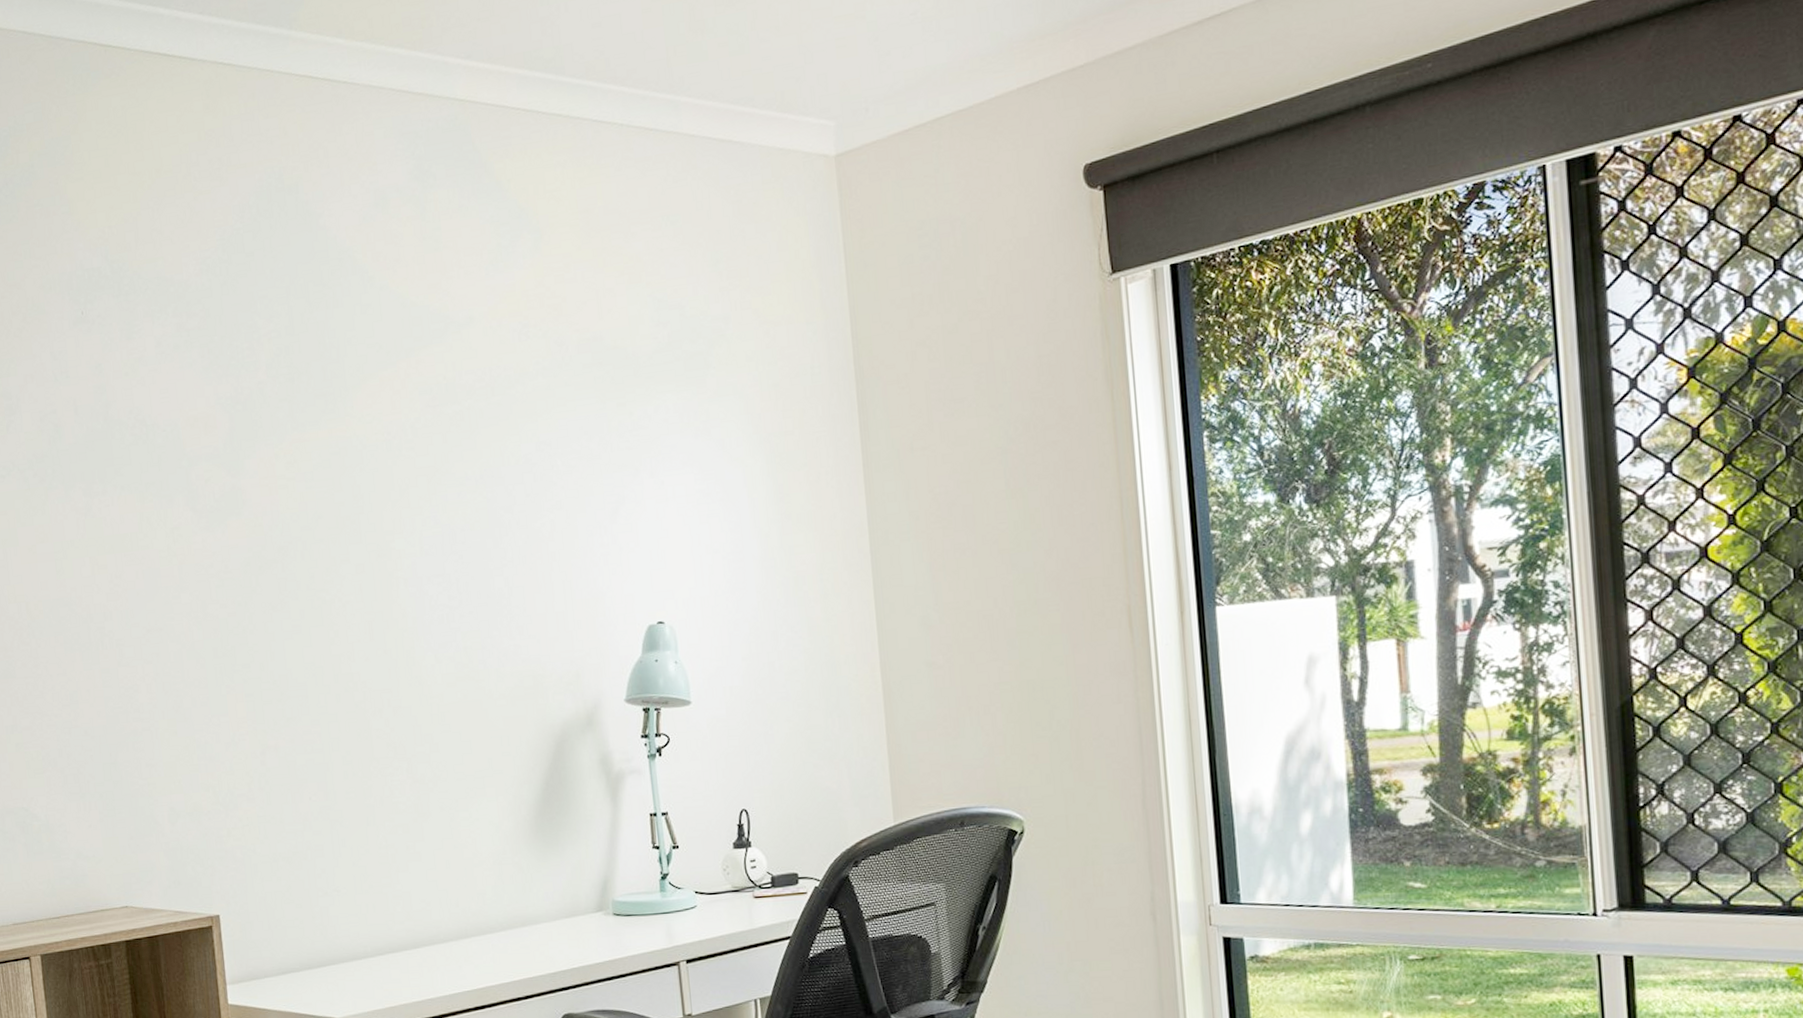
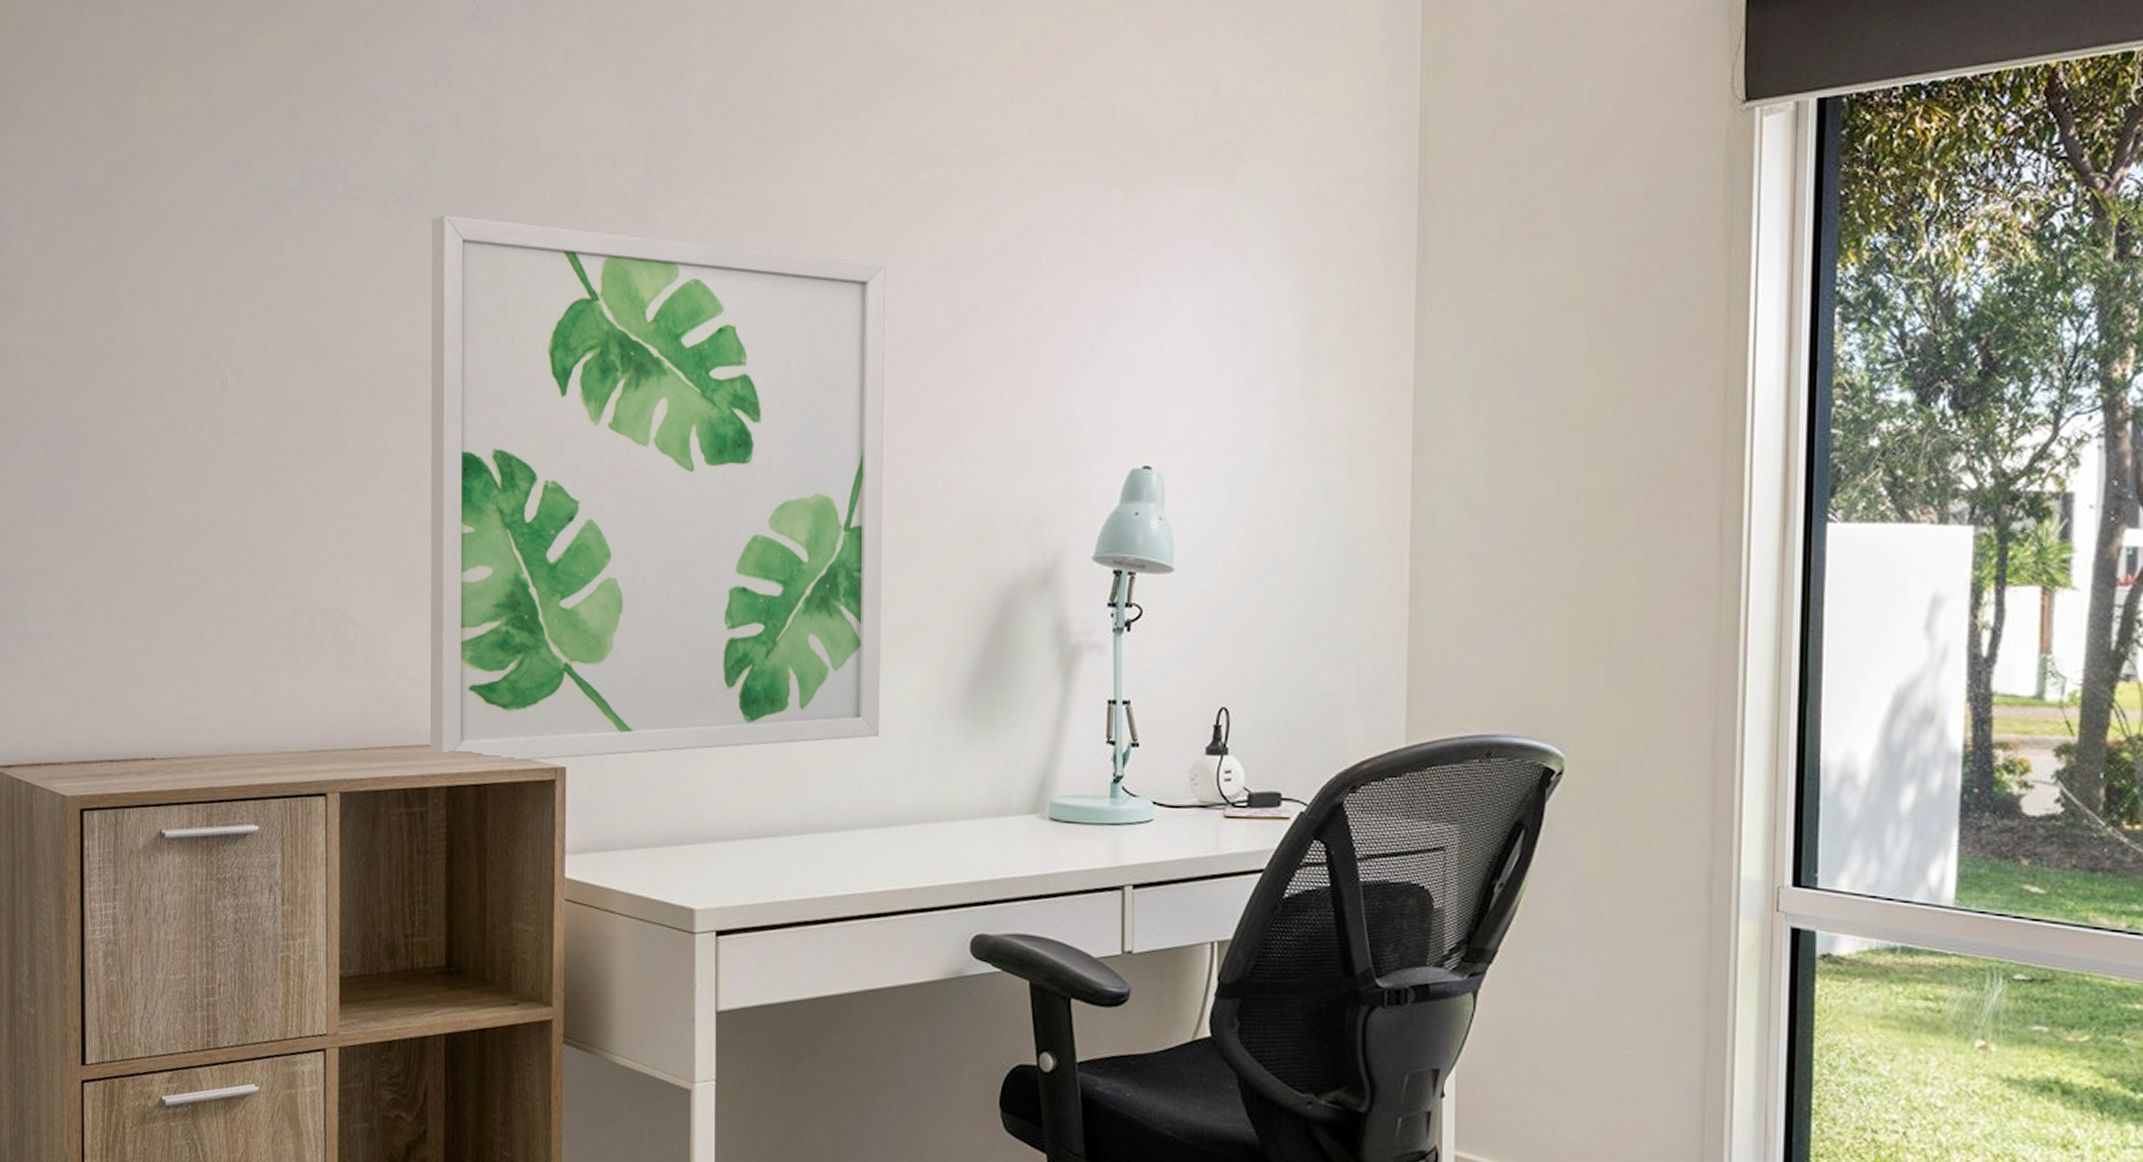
wall art: none [64,481,469,917] -> present [429,215,885,762]

